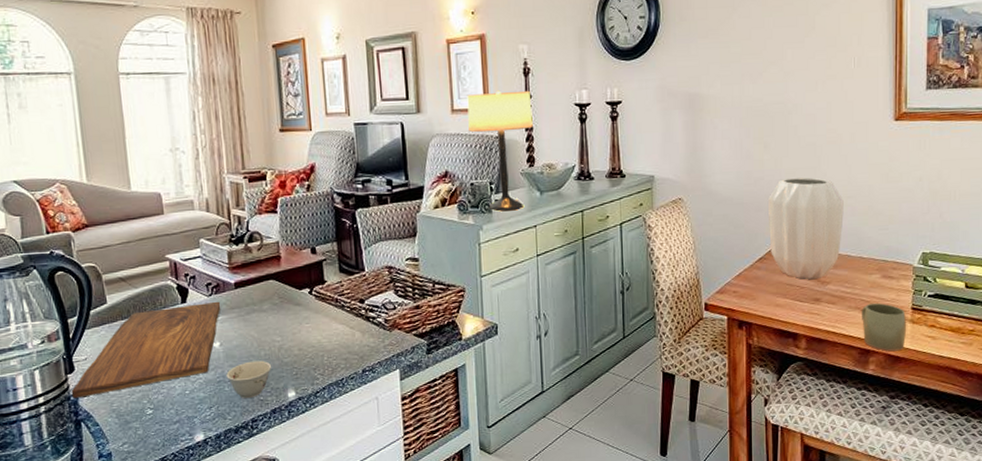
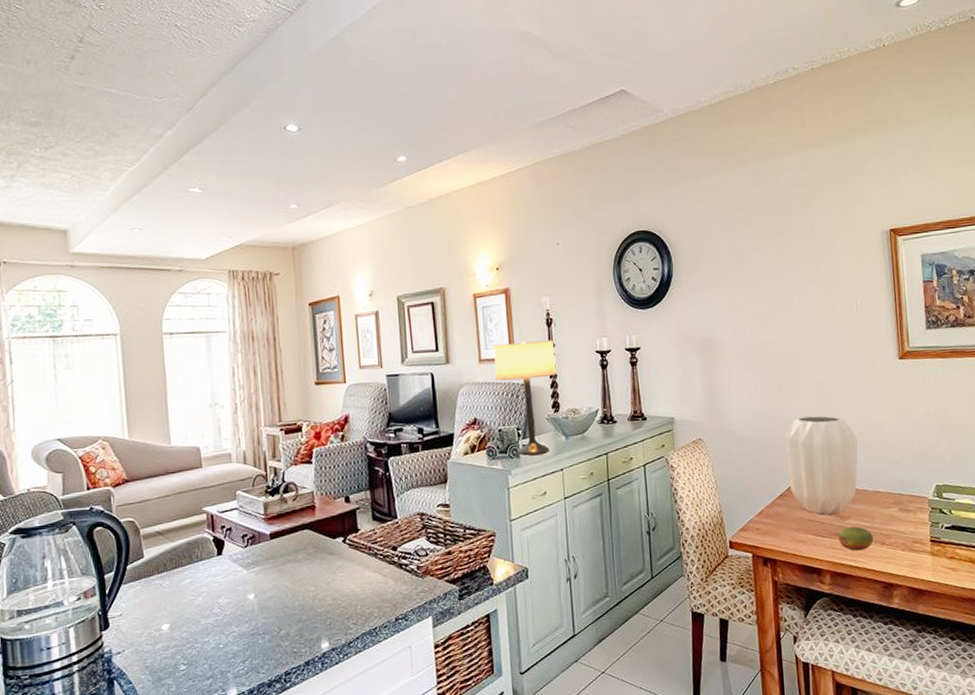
cutting board: present [72,301,221,398] -> none [106,552,256,656]
teacup: present [226,360,272,399] -> none [260,611,306,651]
fruit: none [817,292,853,317] -> present [838,526,874,551]
mug: present [862,303,907,352] -> none [882,536,928,585]

